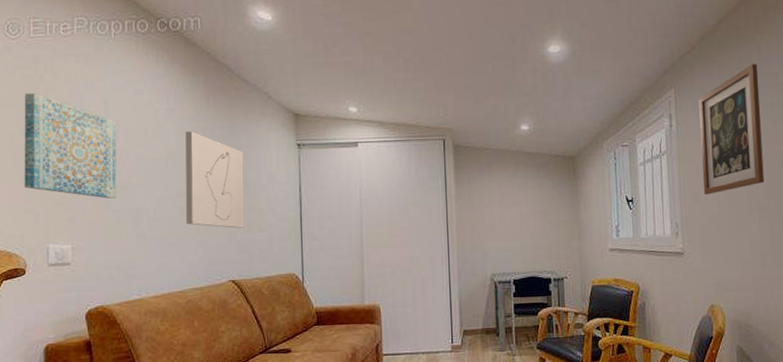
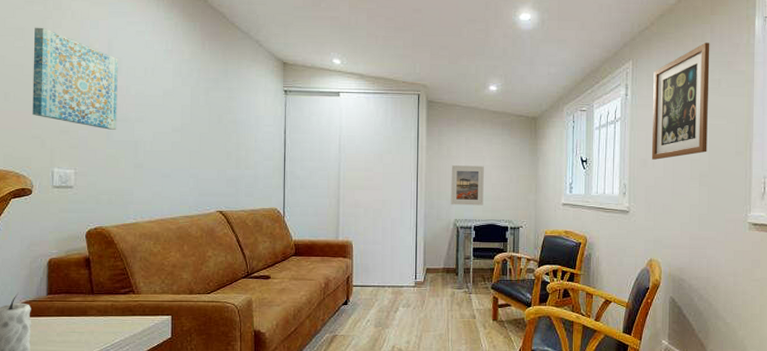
wall art: present [185,131,245,228] -> none [179,73,235,164]
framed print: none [484,213,522,258] -> present [450,165,484,206]

